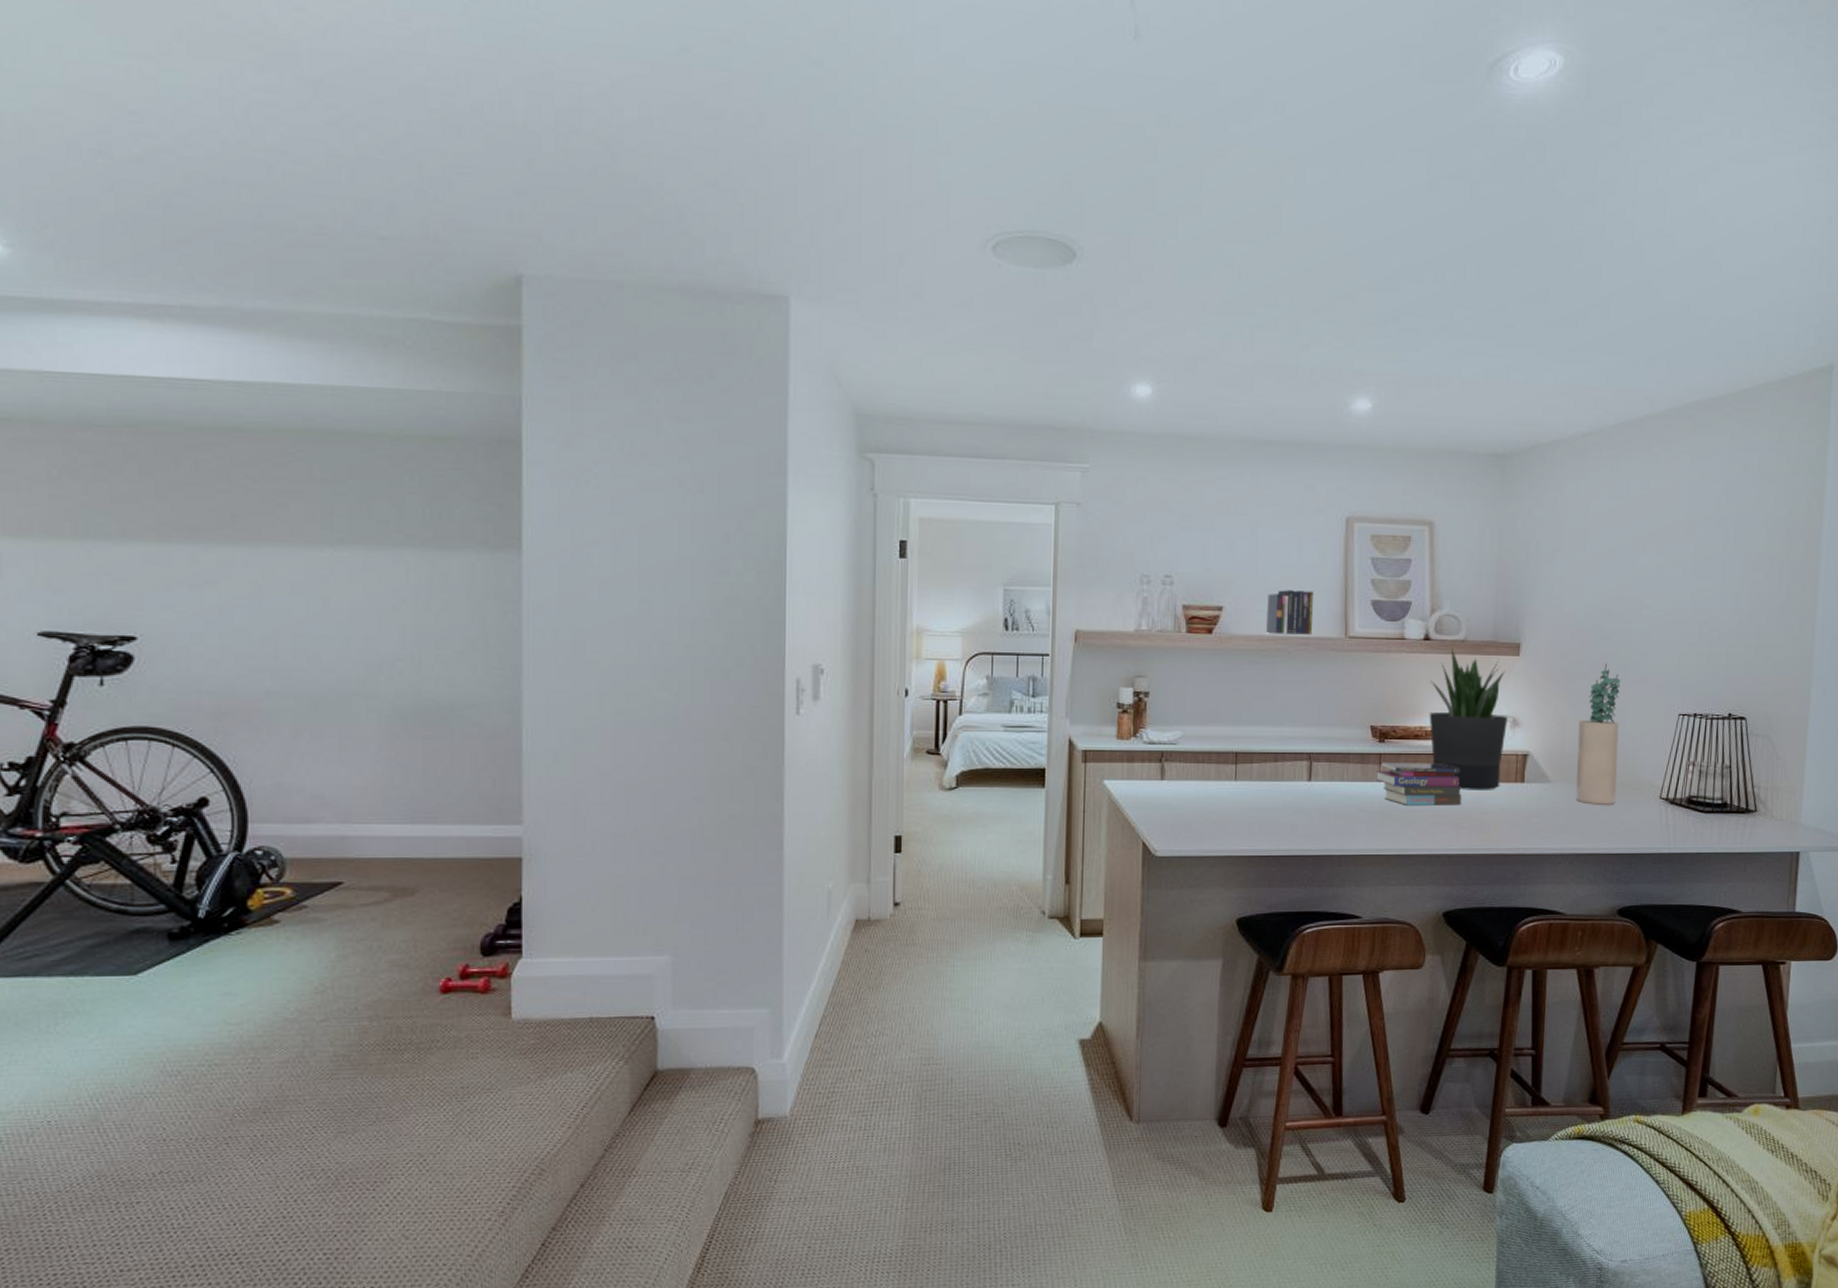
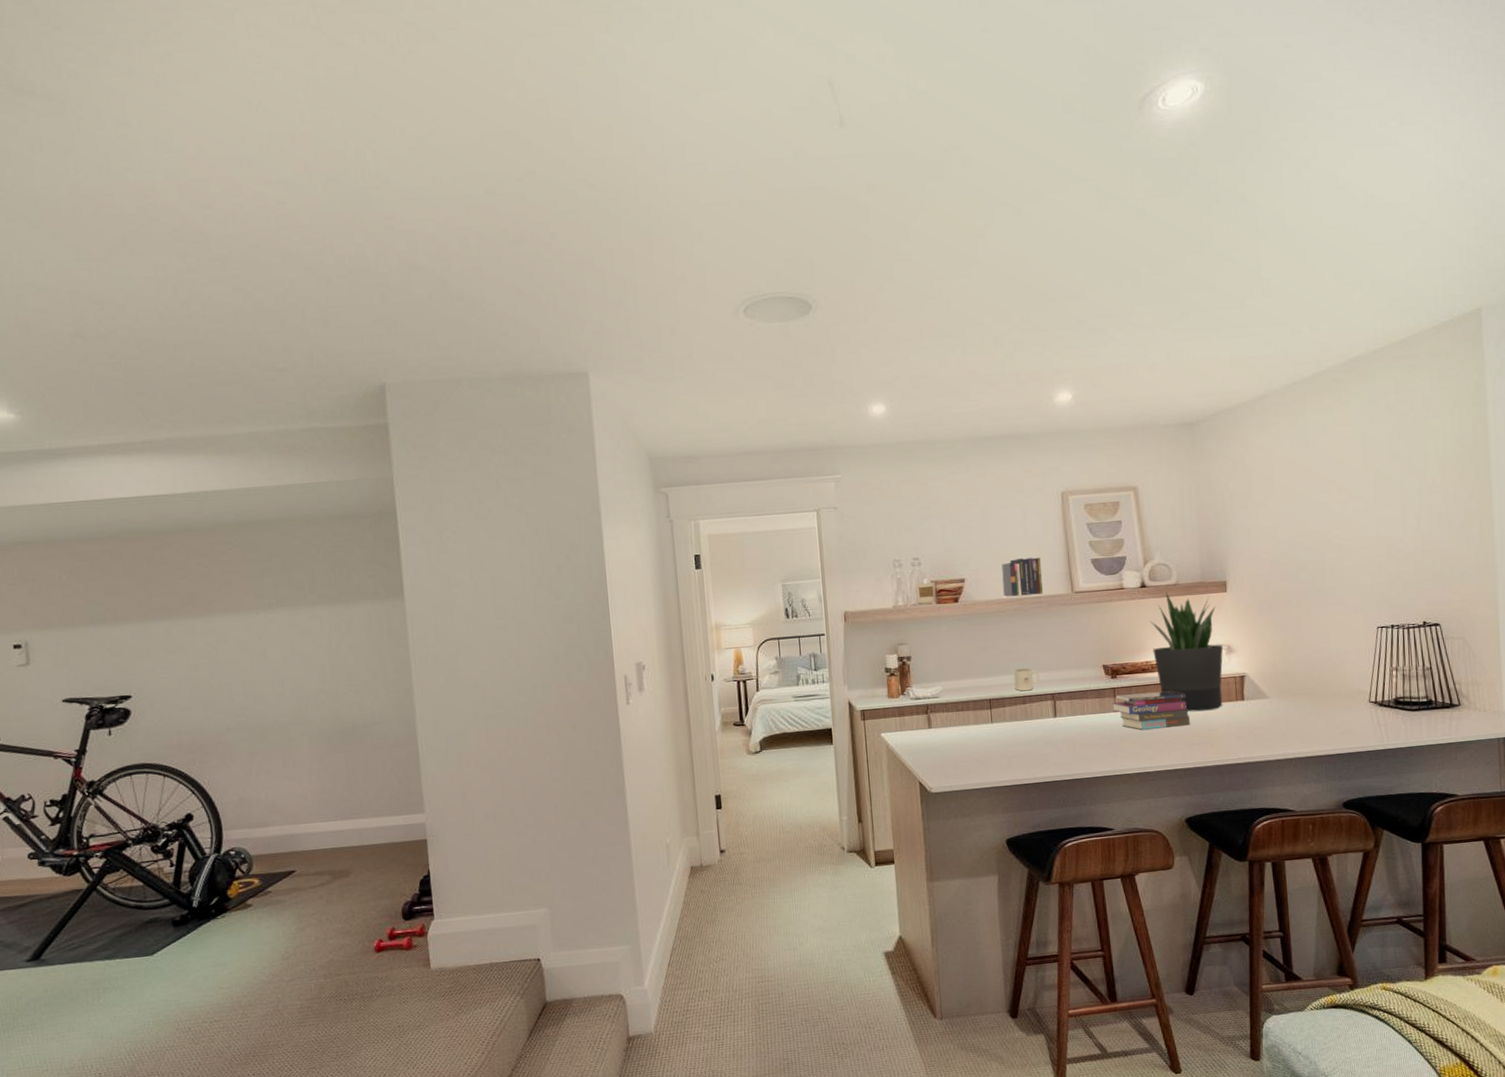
candle: none [1163,601,1188,630] -> present [915,578,937,603]
mug: none [1266,719,1297,747] -> present [1013,667,1040,692]
vase: present [1576,664,1621,806] -> none [1287,590,1329,714]

